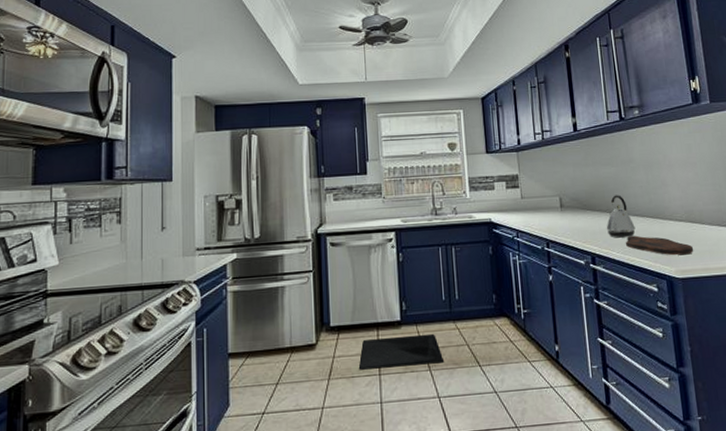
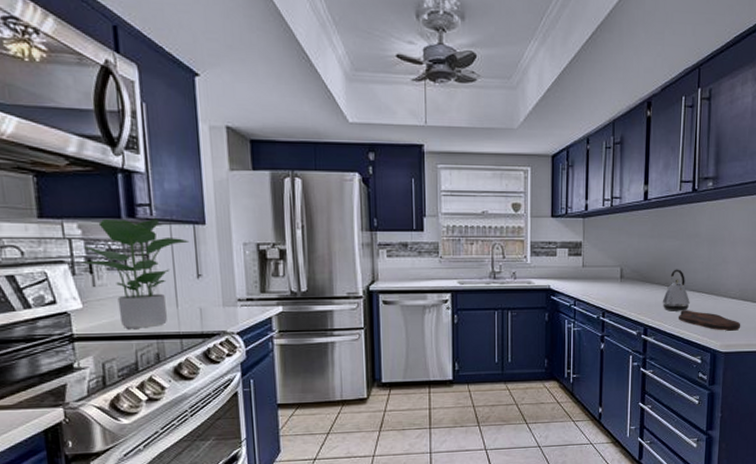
potted plant: none [62,179,158,282] -> present [81,219,190,328]
door mat: present [358,334,443,370] -> none [409,394,492,424]

